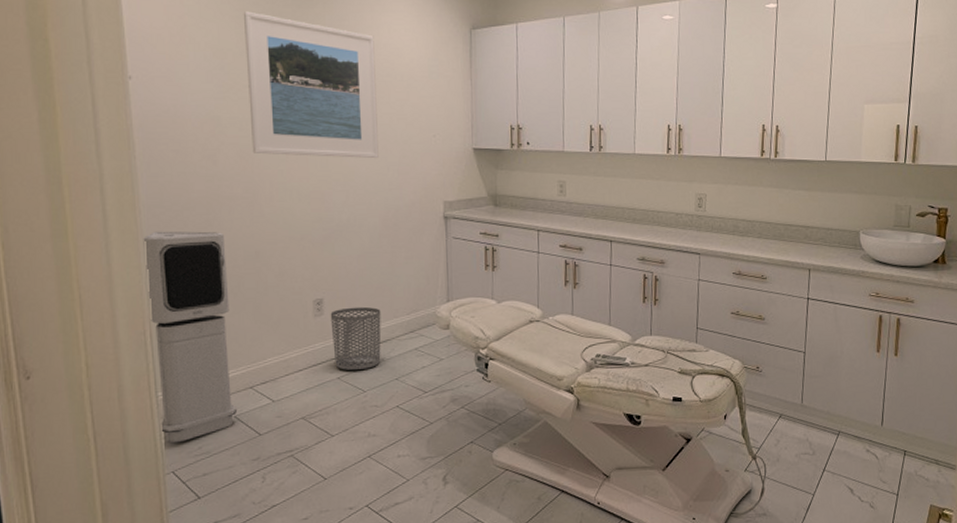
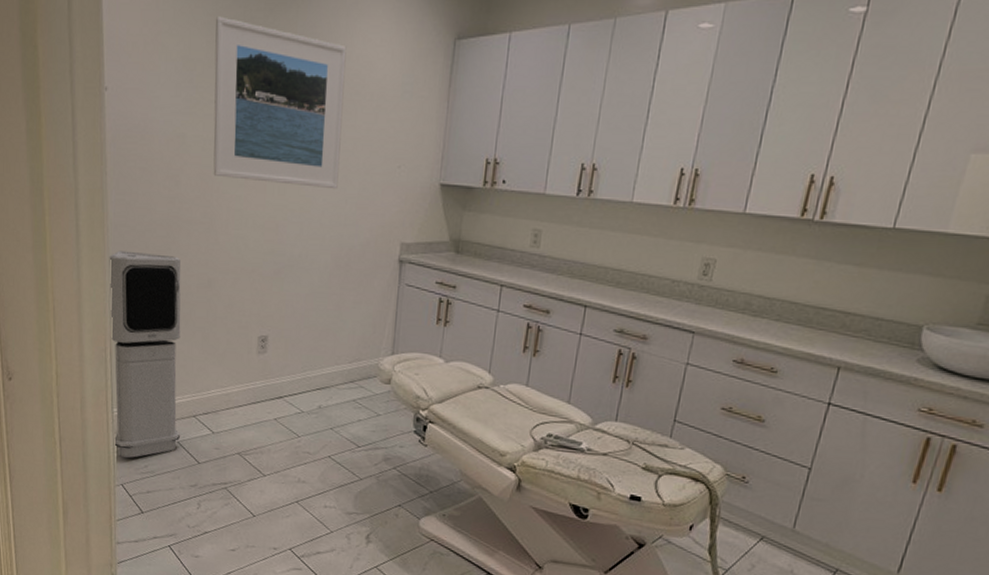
waste bin: present [330,306,382,370] -> none [273,348,323,414]

